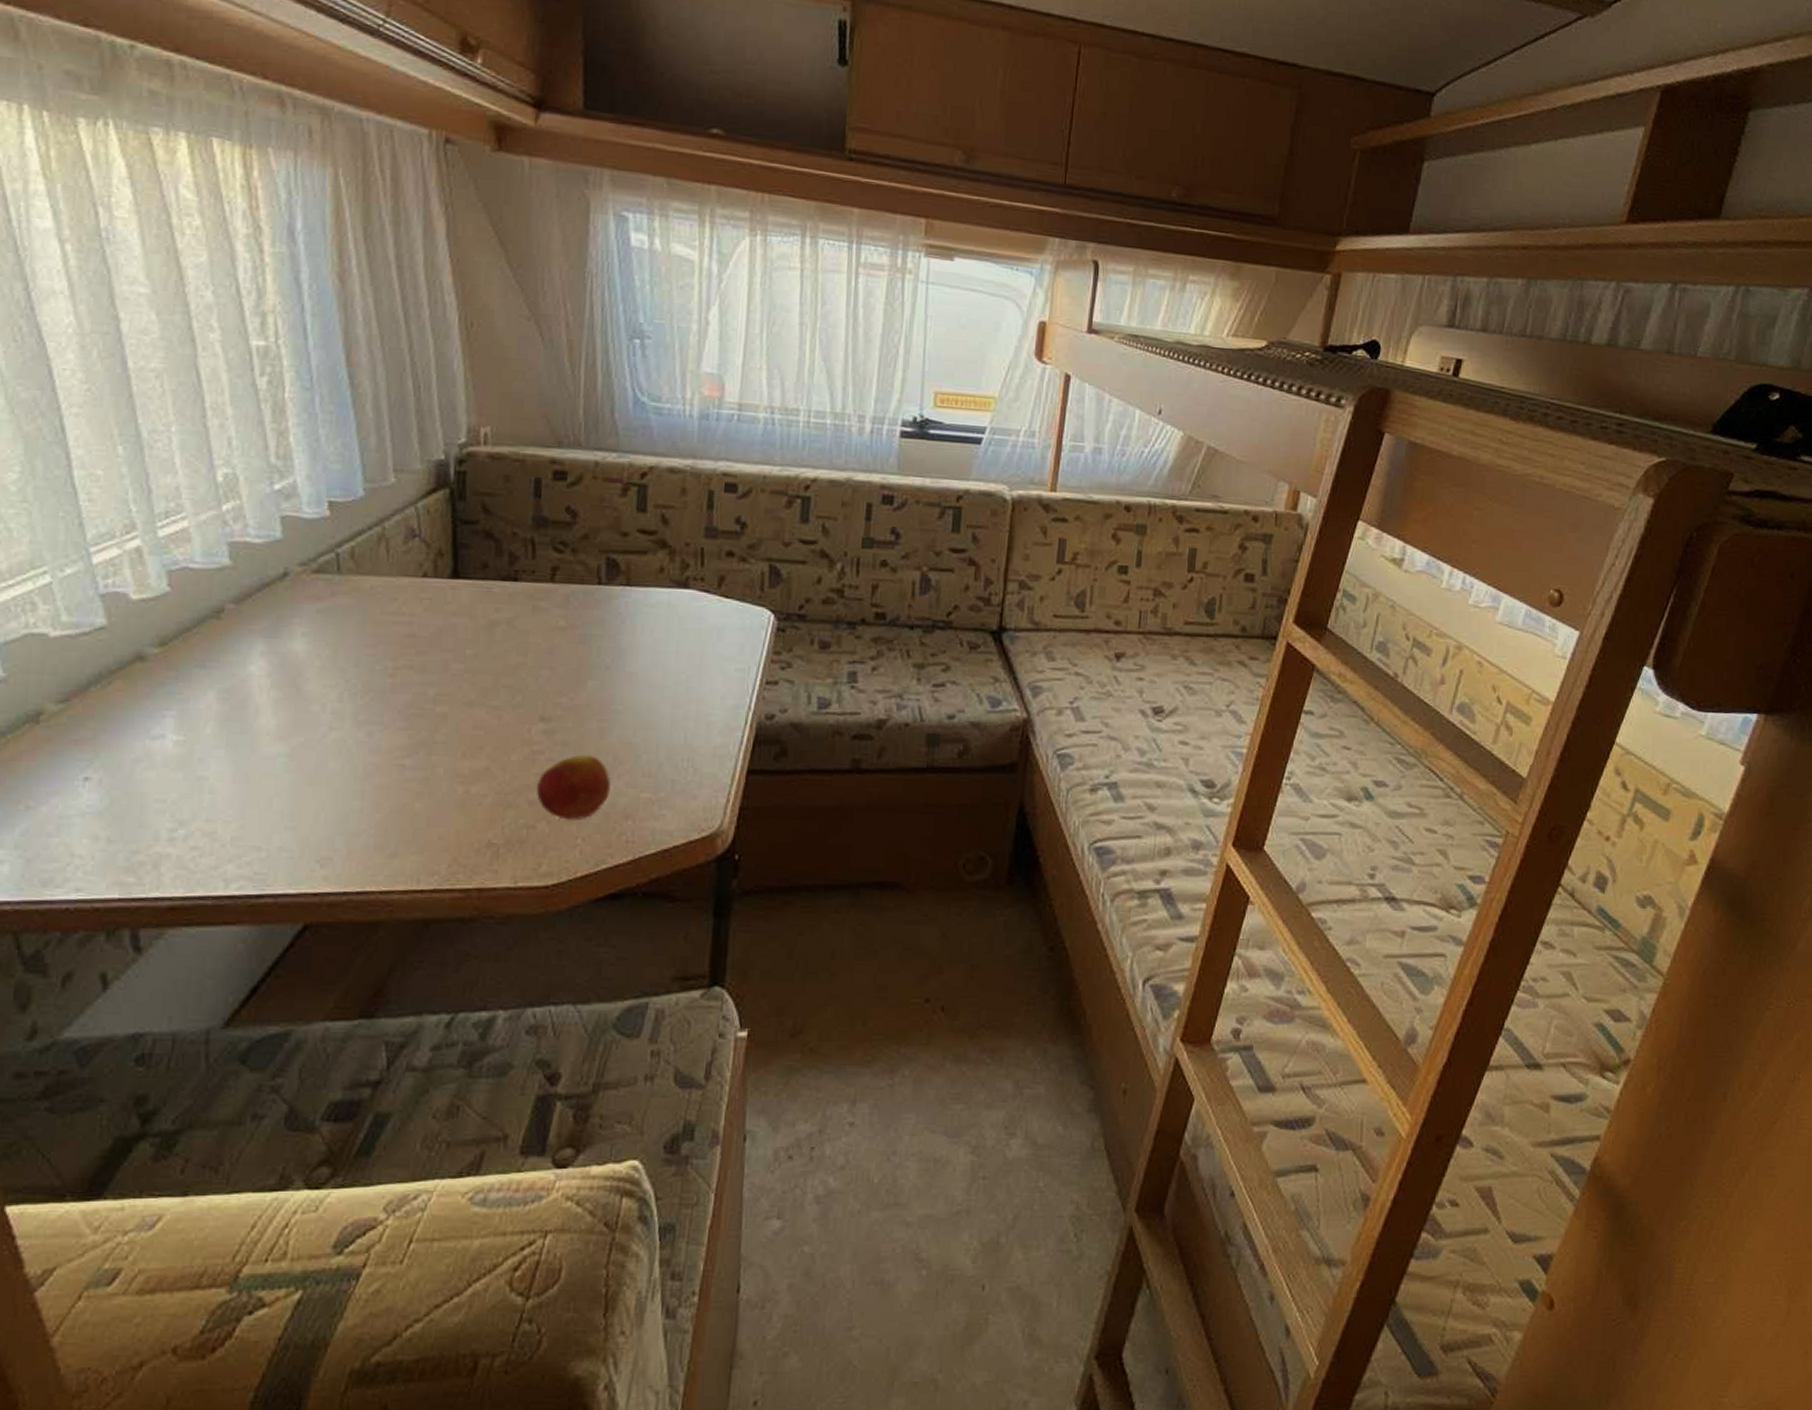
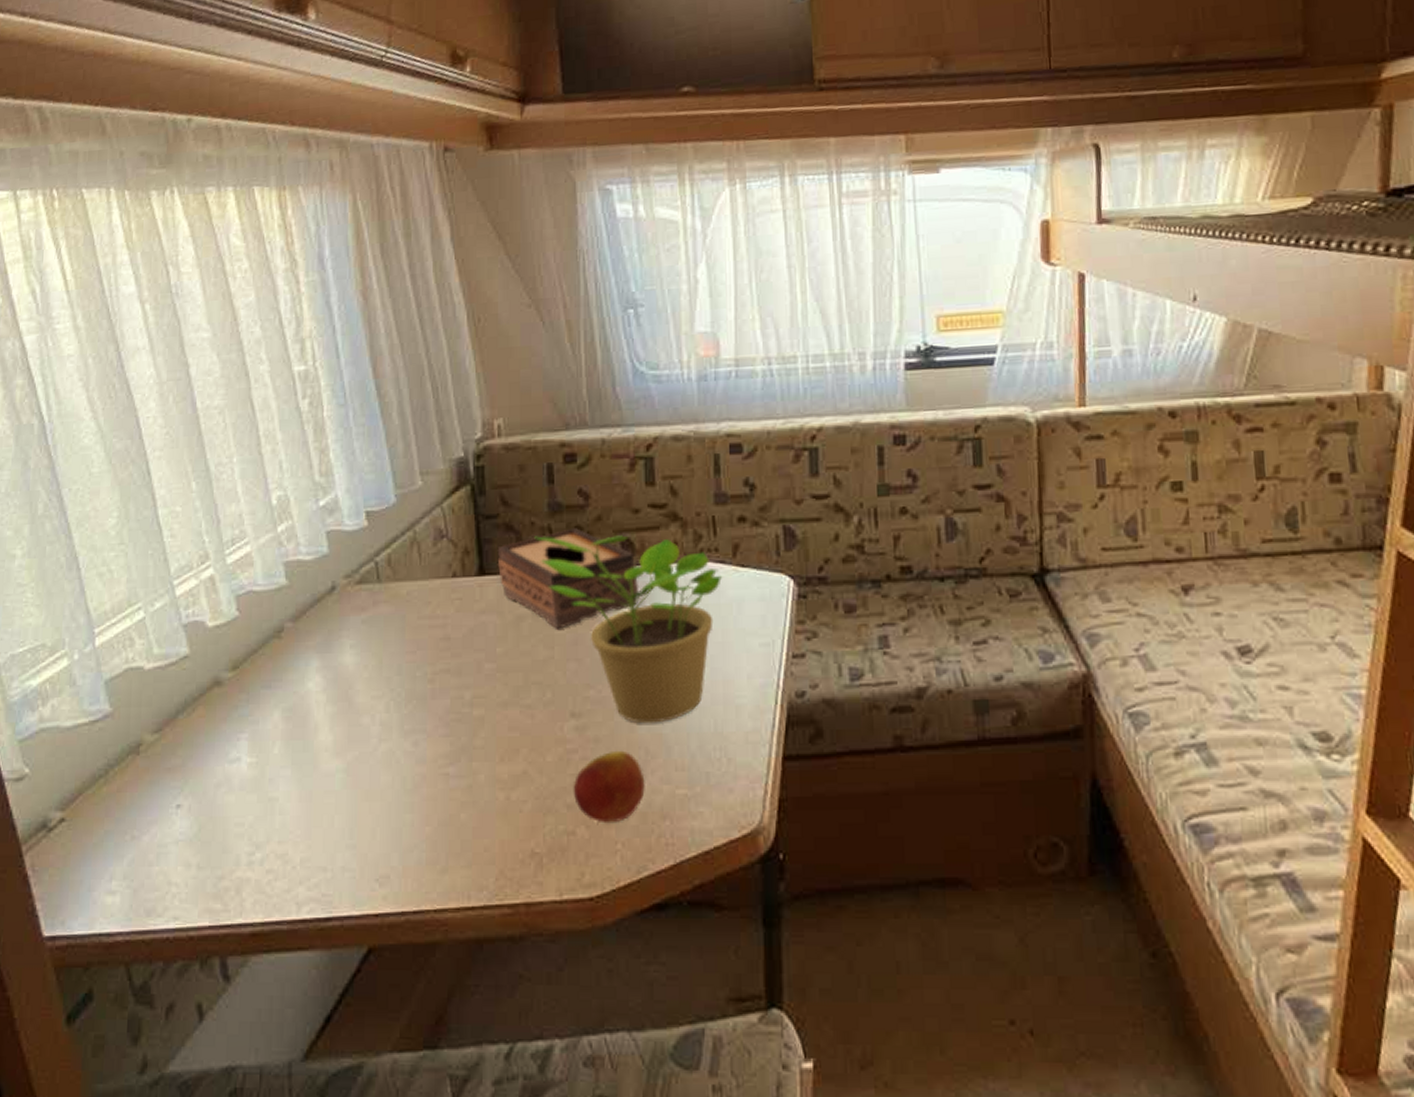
tissue box: none [474,543,621,638] -> present [497,528,638,629]
potted plant: none [515,546,705,733] -> present [534,535,722,724]

